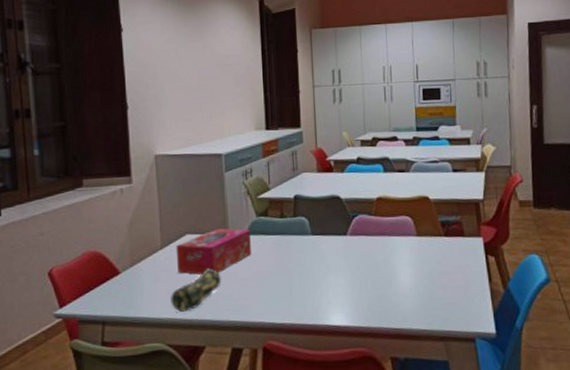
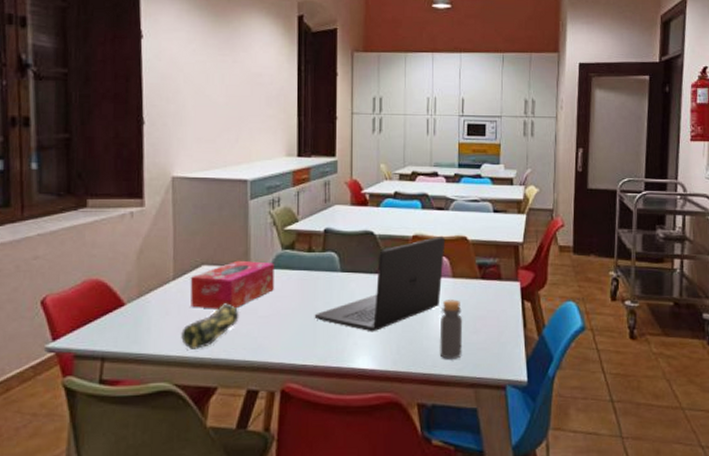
laptop: none [289,196,409,291] -> present [314,235,446,332]
bottle: none [408,257,431,314] -> present [439,299,463,359]

